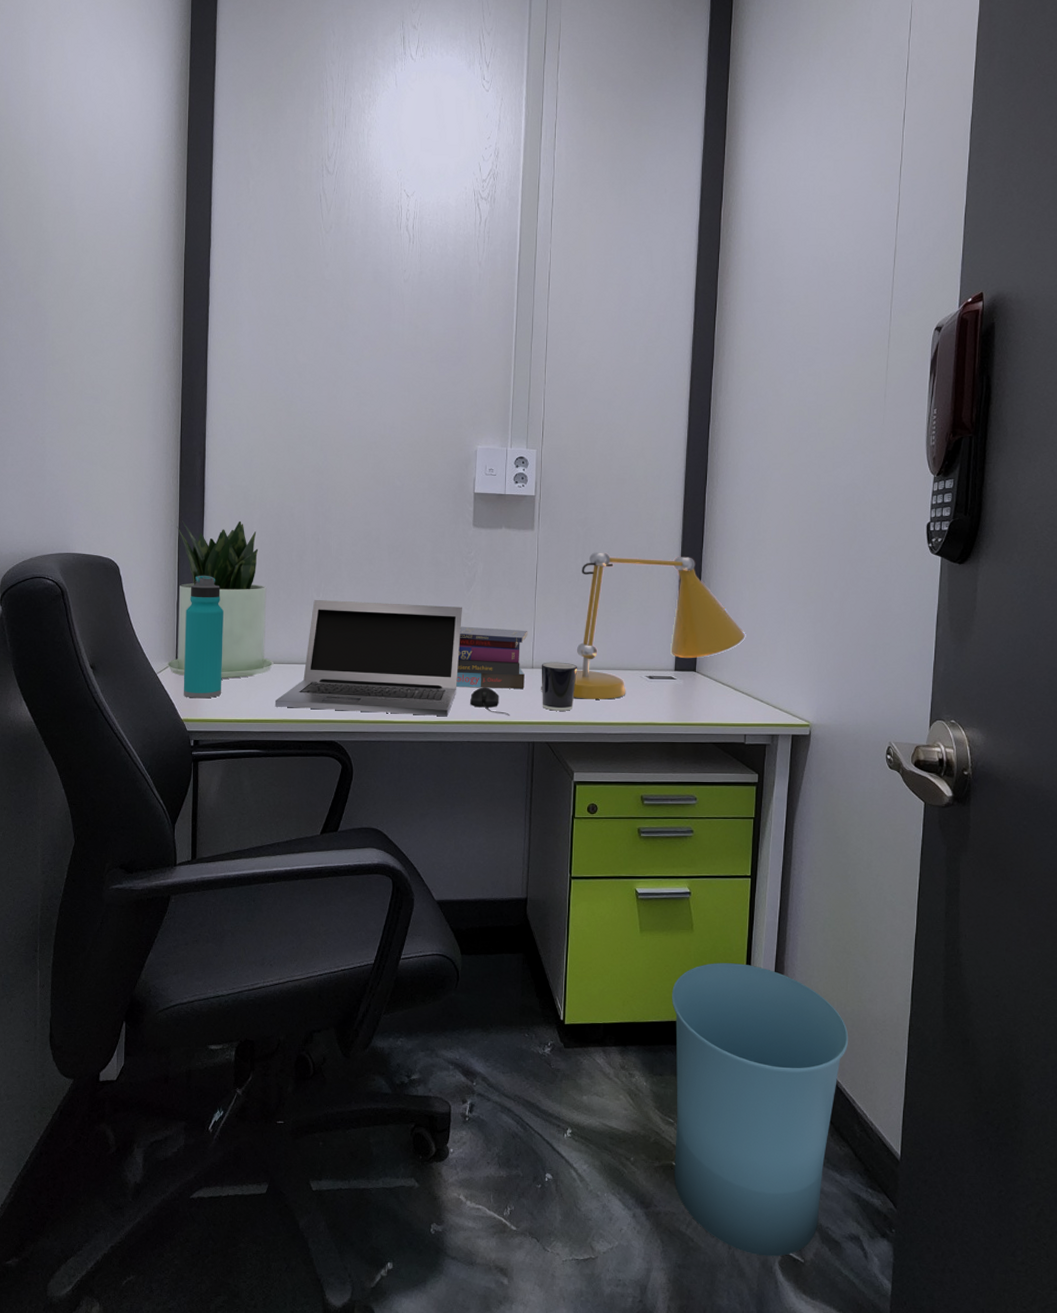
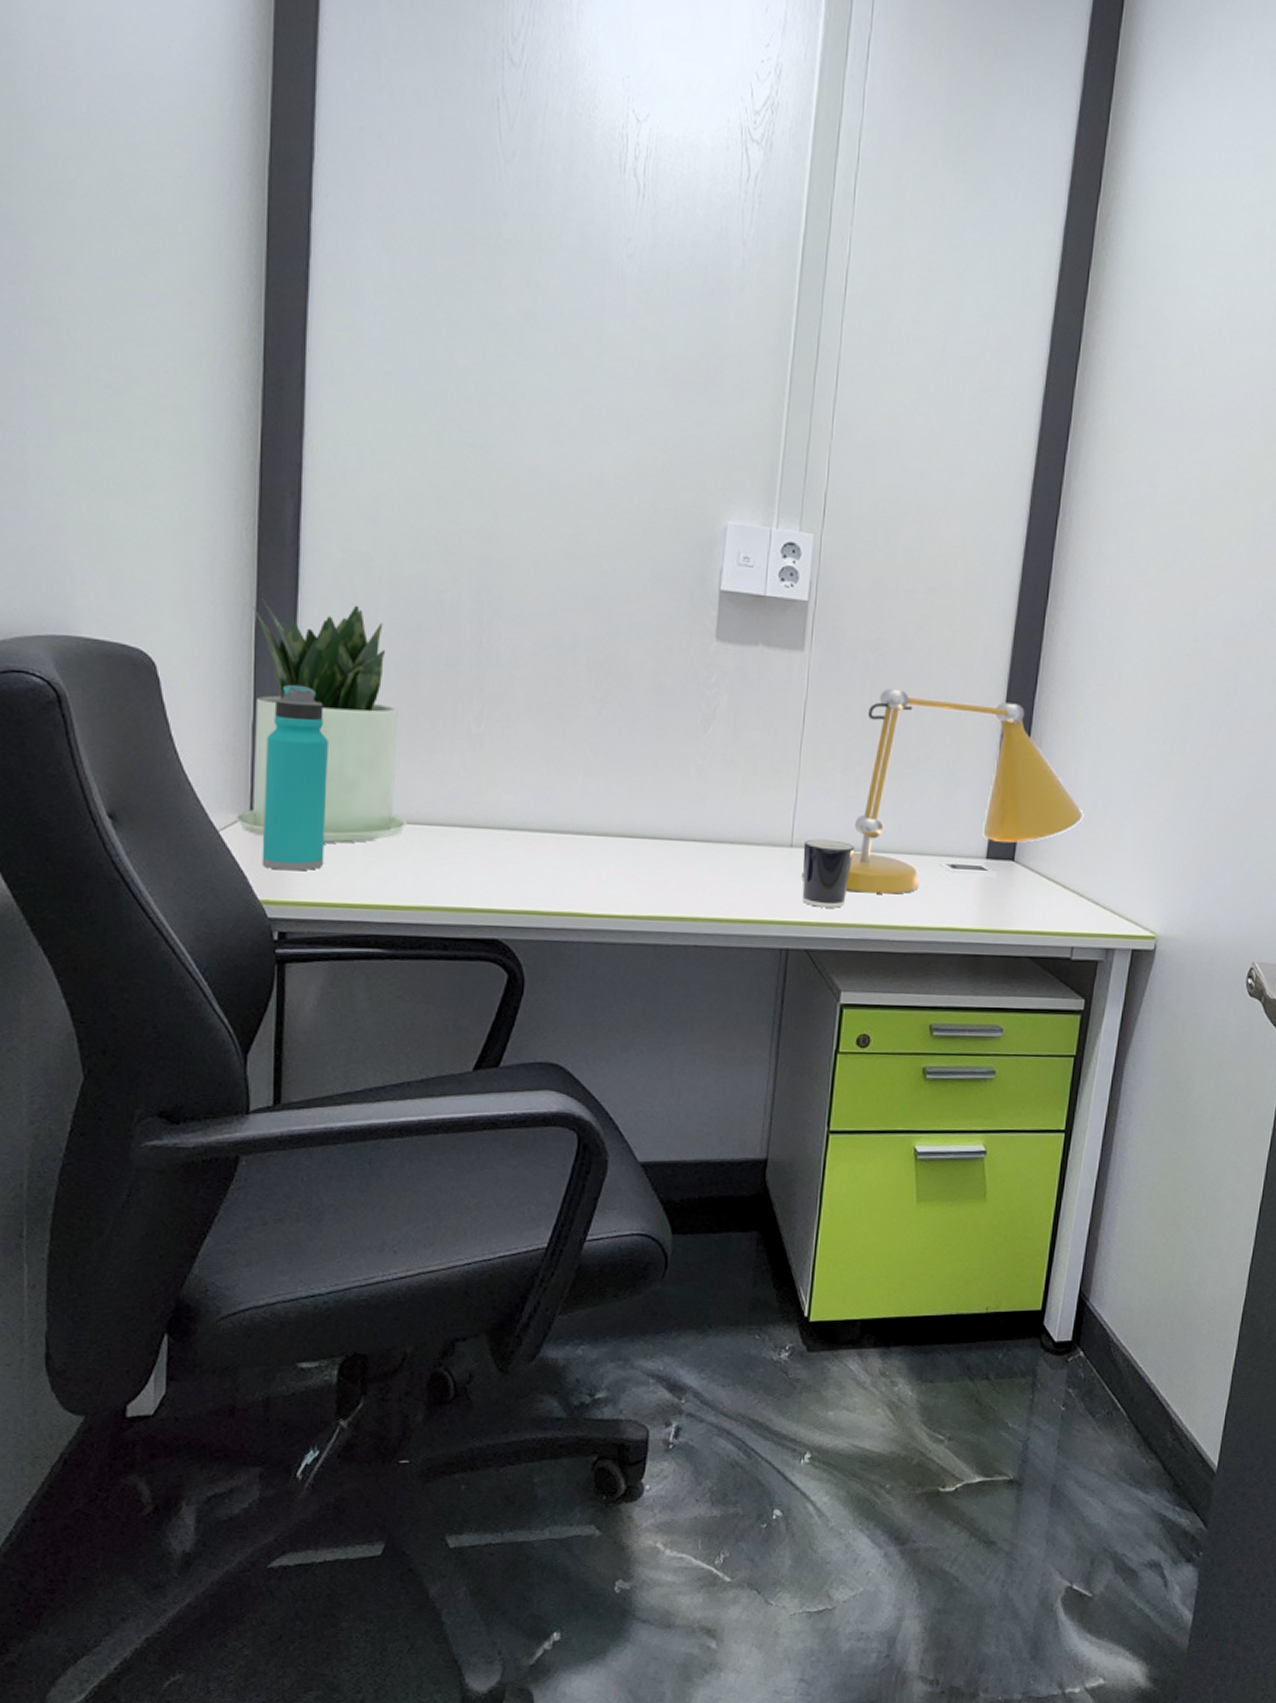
laptop: present [274,599,462,716] -> none [407,731,695,909]
books: present [456,626,528,689] -> none [681,783,788,875]
computer mouse: present [470,687,510,716] -> none [700,870,757,912]
waste bin: present [671,963,849,1257] -> none [940,1240,1169,1593]

